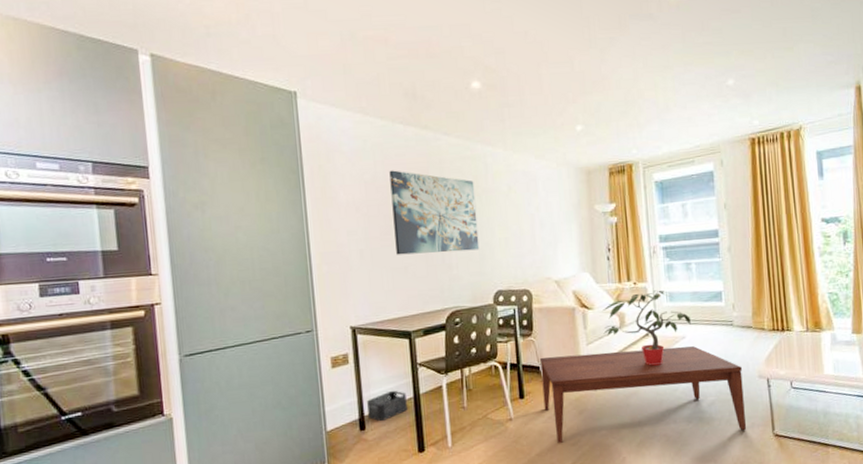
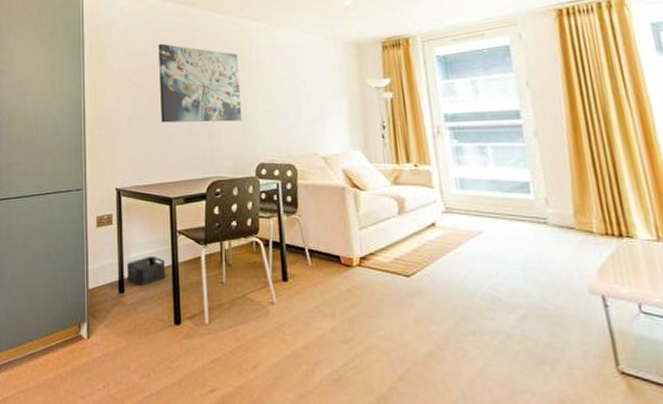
coffee table: present [540,346,746,443] -> none [306,239,575,358]
potted plant: present [603,290,693,366] -> none [378,175,492,262]

